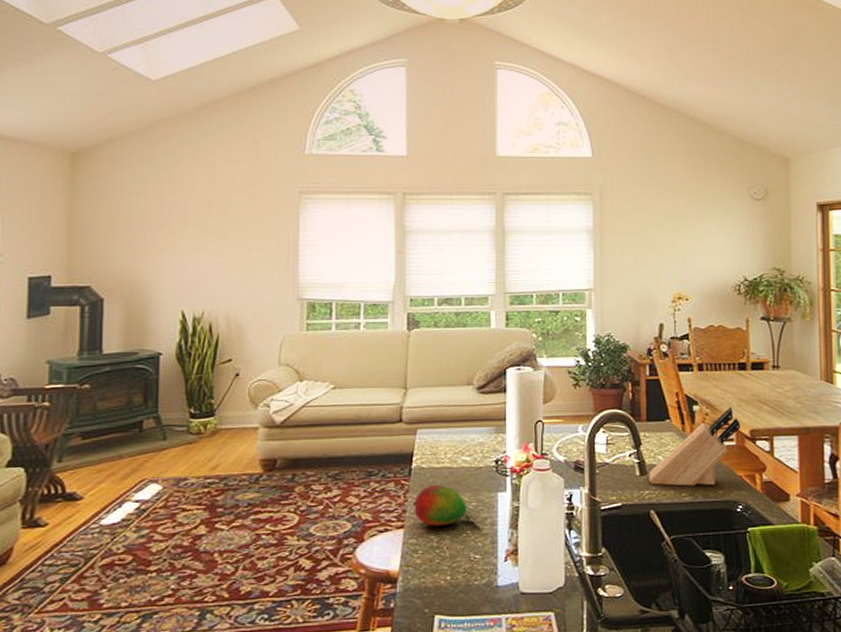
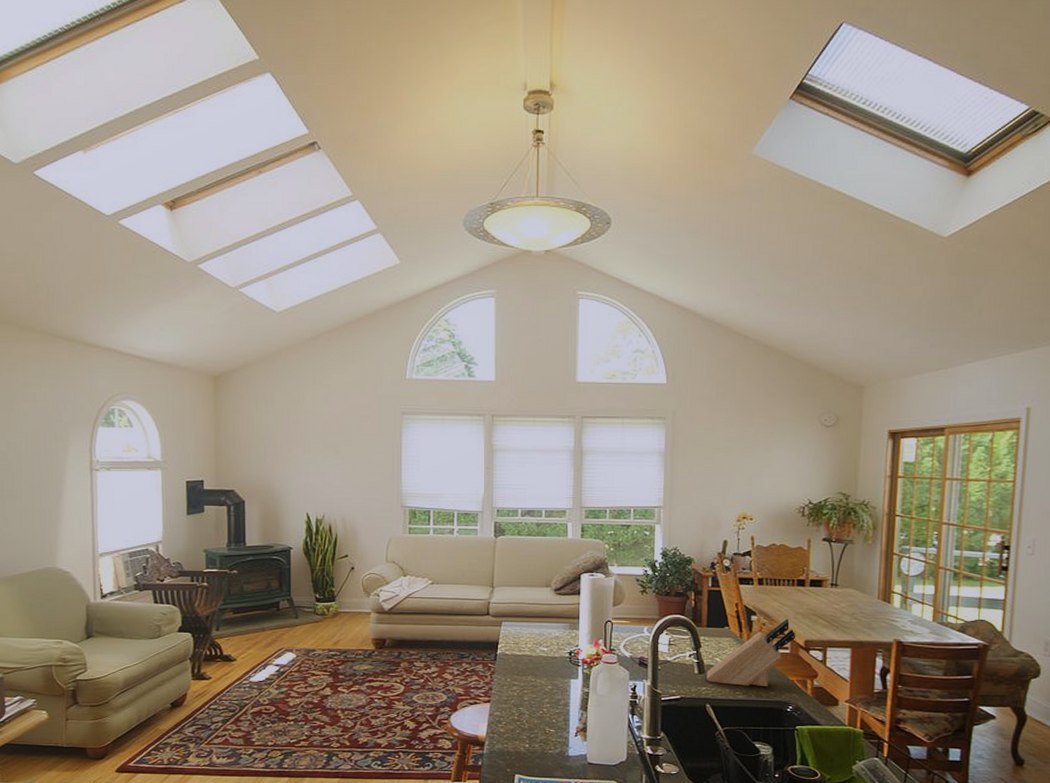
fruit: present [413,484,467,527] -> none [498,669,544,703]

